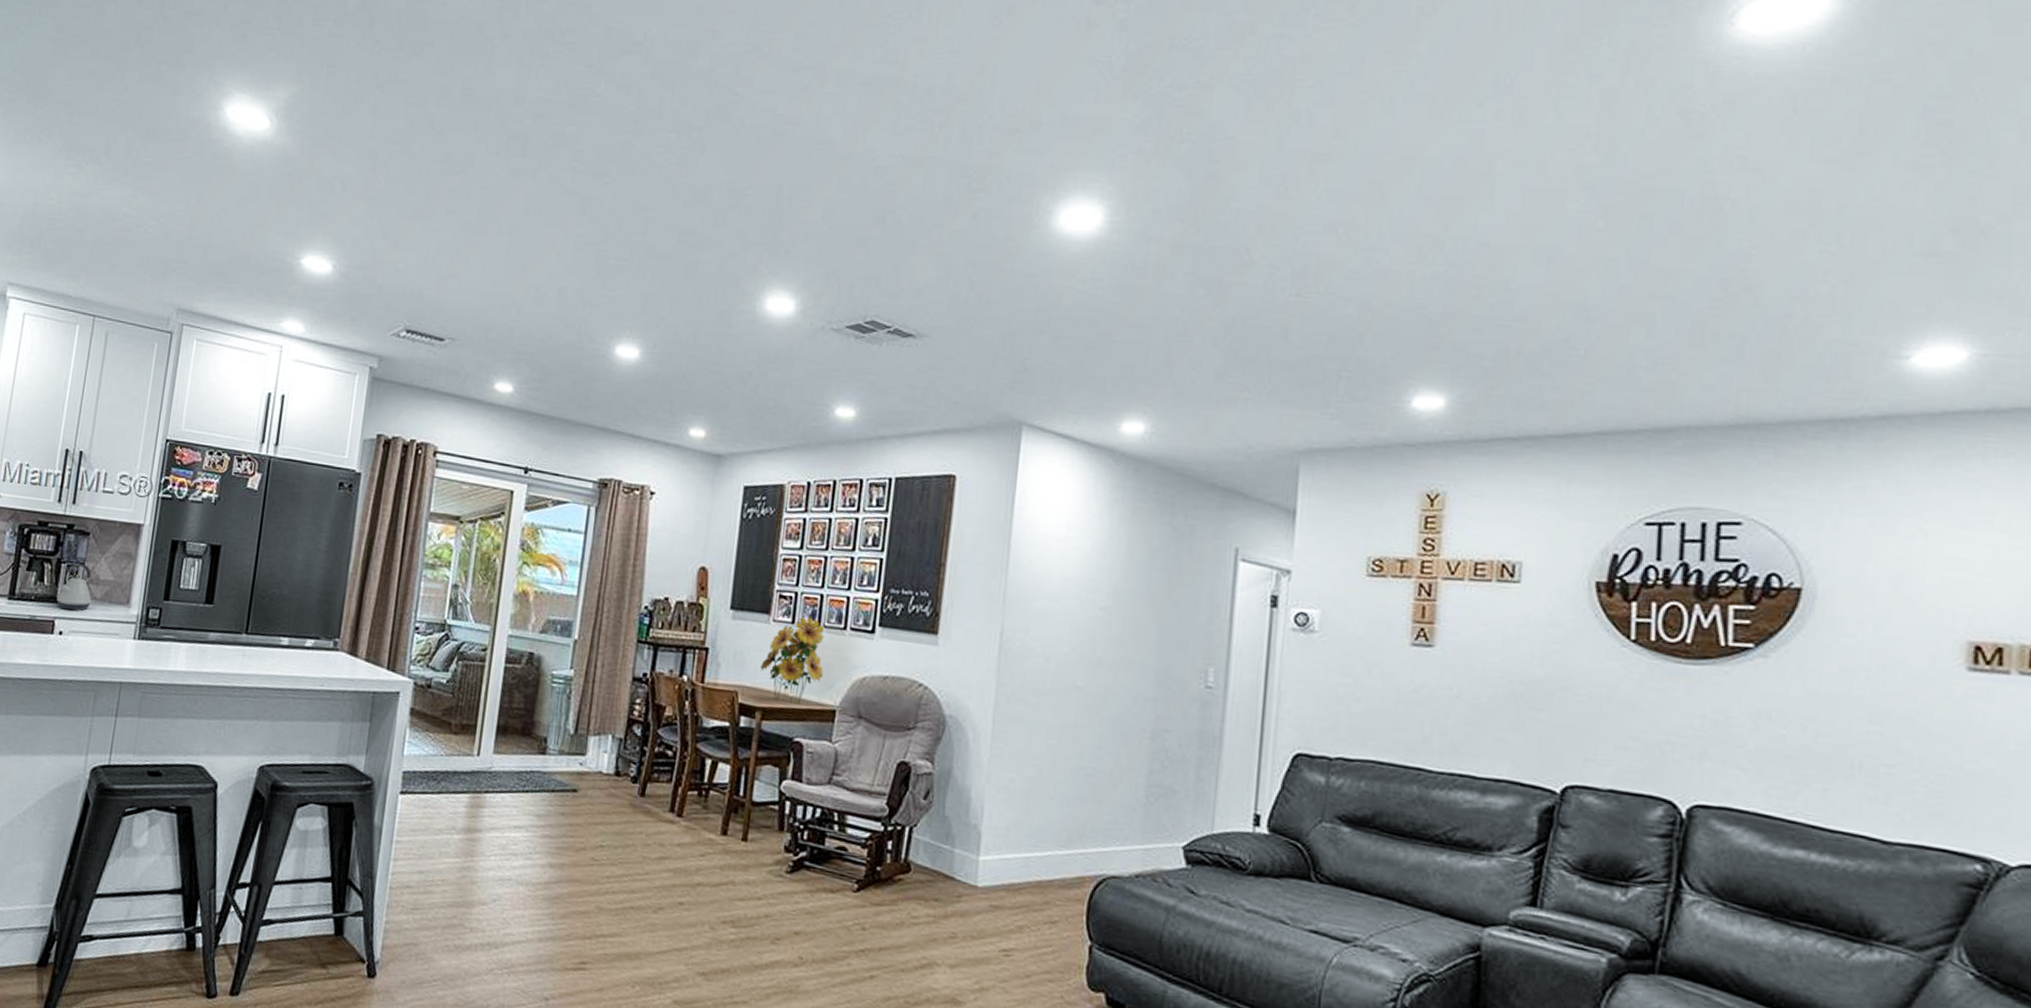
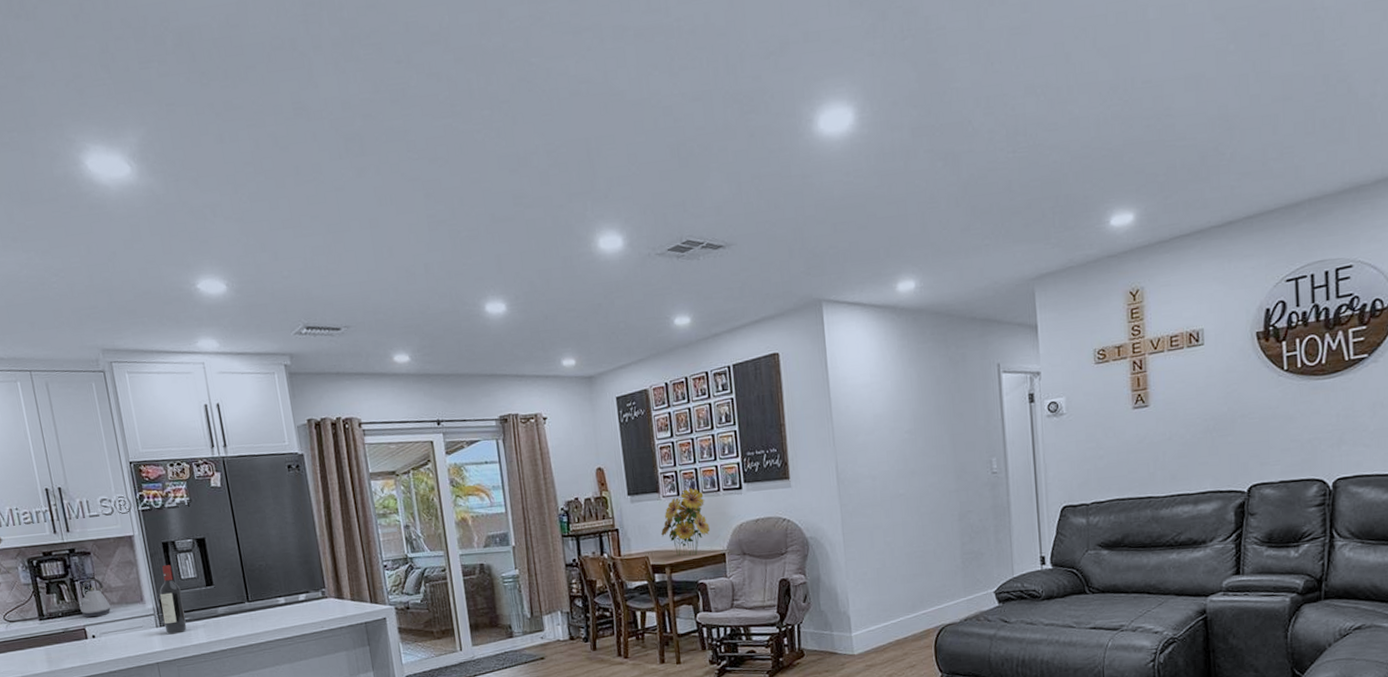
wine bottle: none [142,567,176,653] -> present [159,565,187,635]

